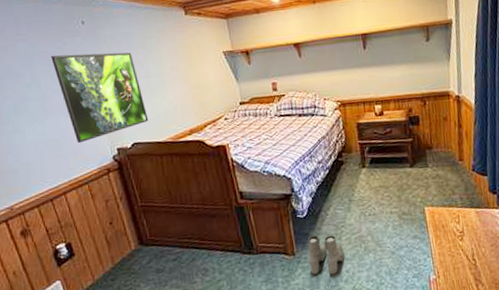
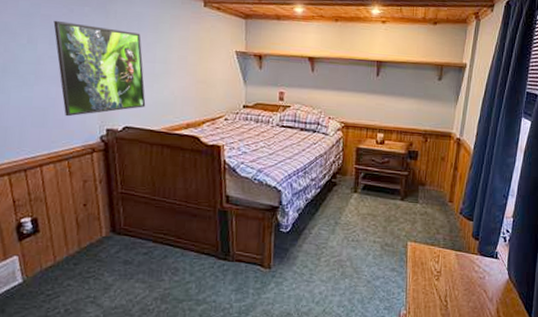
boots: present [308,235,345,276] -> none [283,251,321,295]

